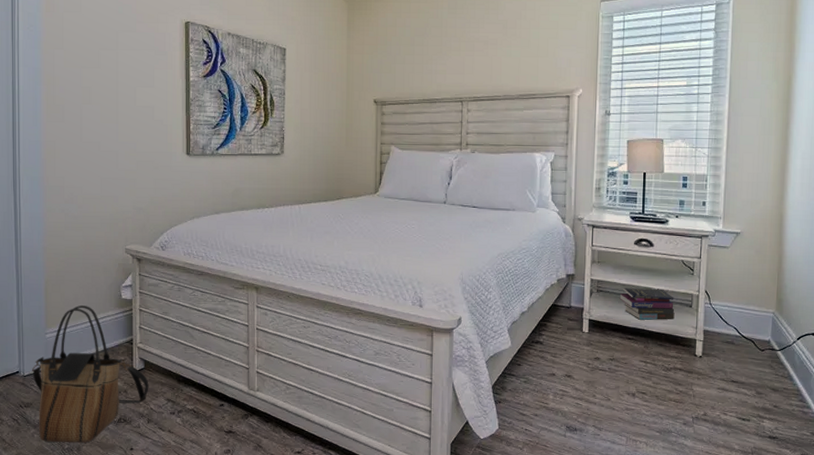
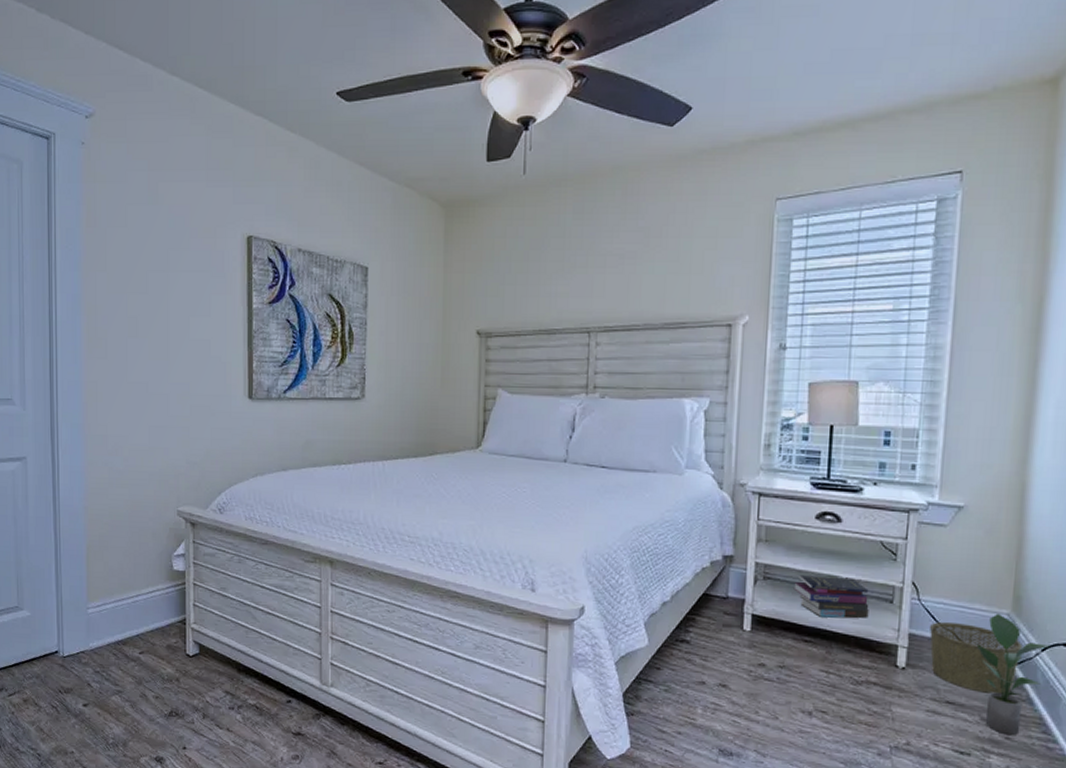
tote bag: present [32,304,149,443] -> none [72,575,205,738]
basket: none [719,321,784,373] -> present [929,622,1022,694]
potted plant: none [752,313,802,405] -> present [976,613,1049,736]

